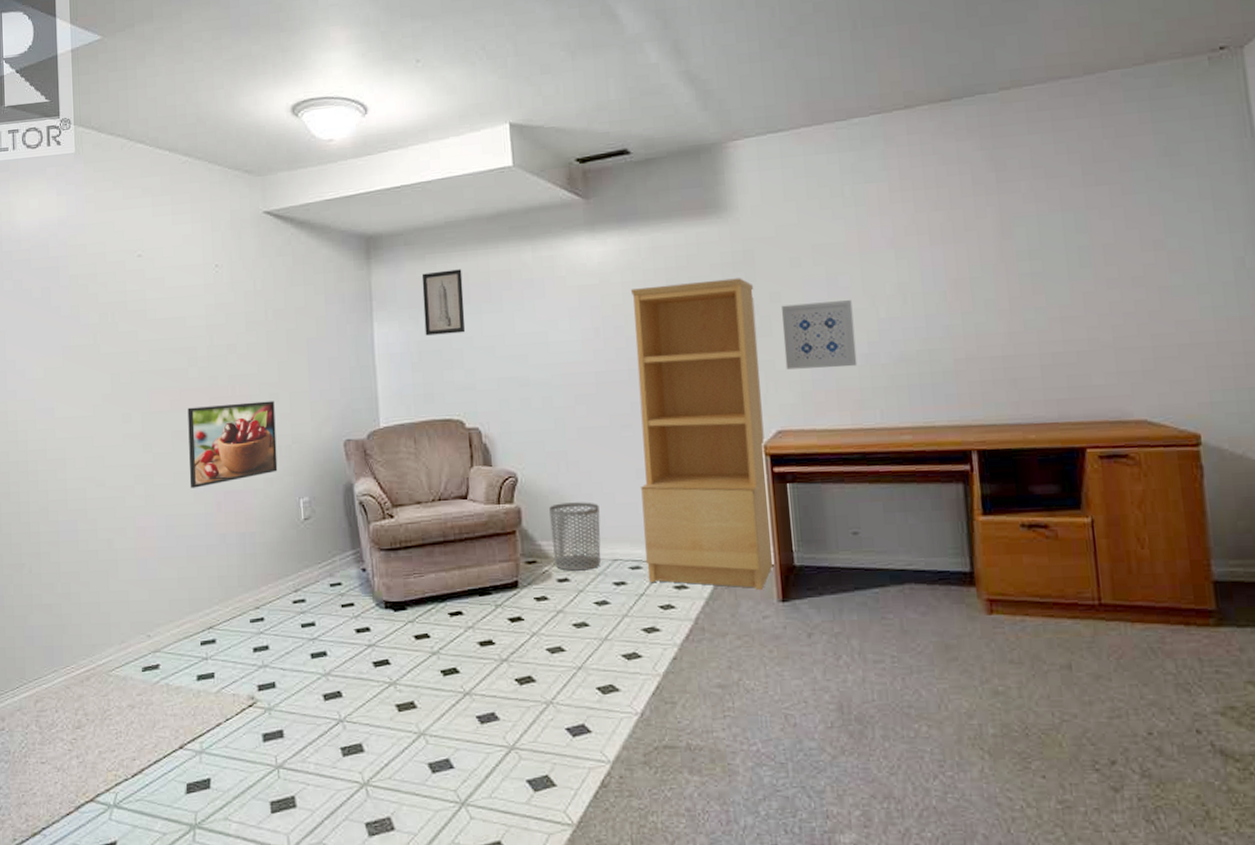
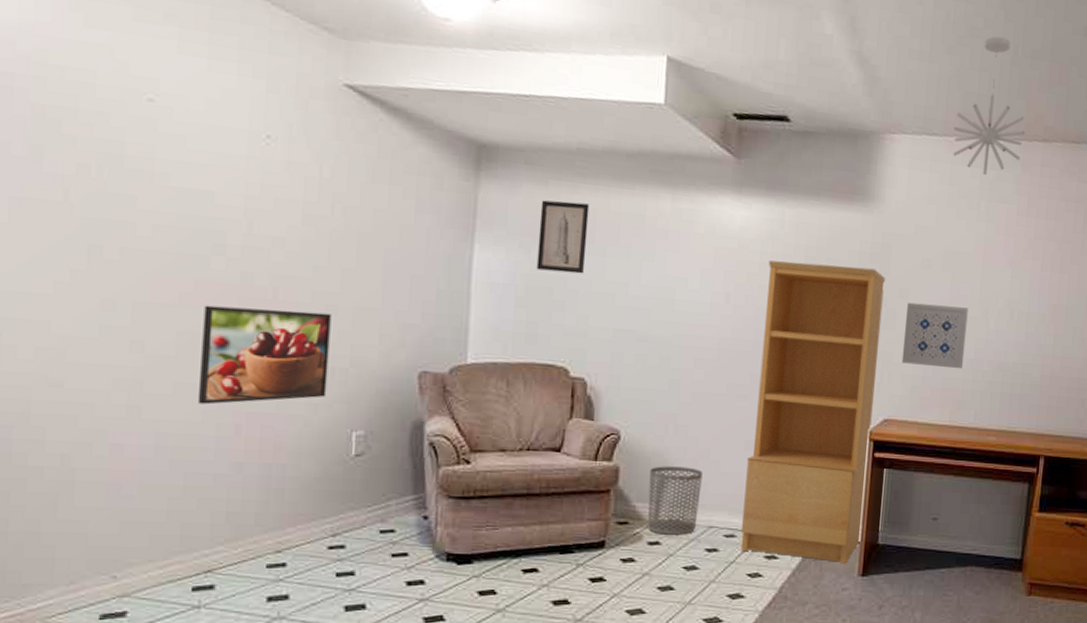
pendant light: none [800,15,882,160] -> present [953,36,1025,176]

